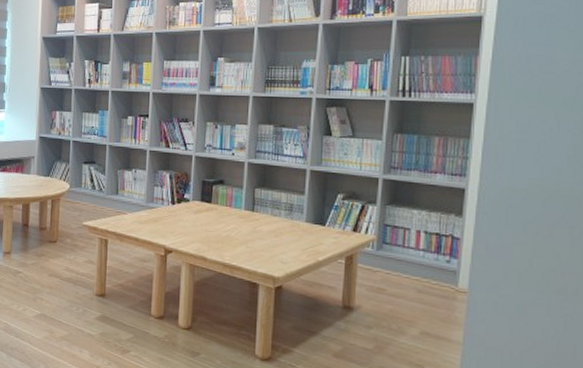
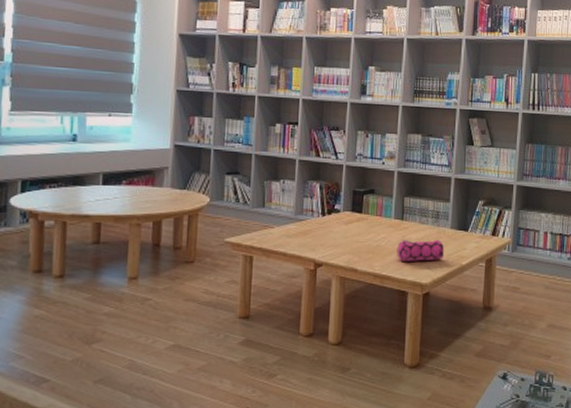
pencil case: none [247,231,299,254] -> present [397,239,445,262]

